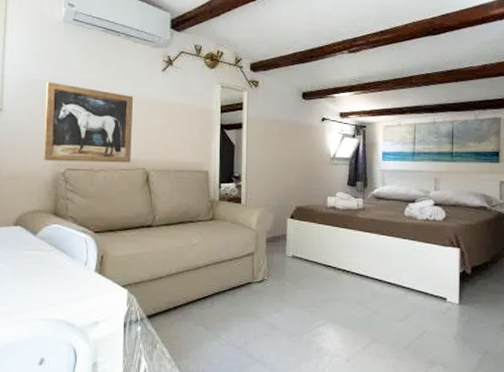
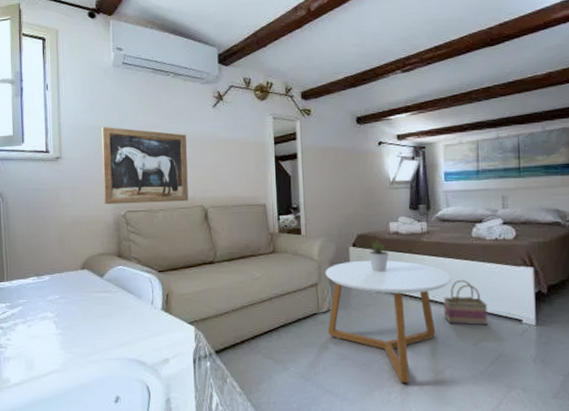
coffee table: none [261,232,384,356] -> present [325,260,453,384]
potted plant: none [306,213,325,245] -> present [368,240,389,272]
basket: none [374,256,416,302] -> present [443,279,488,326]

